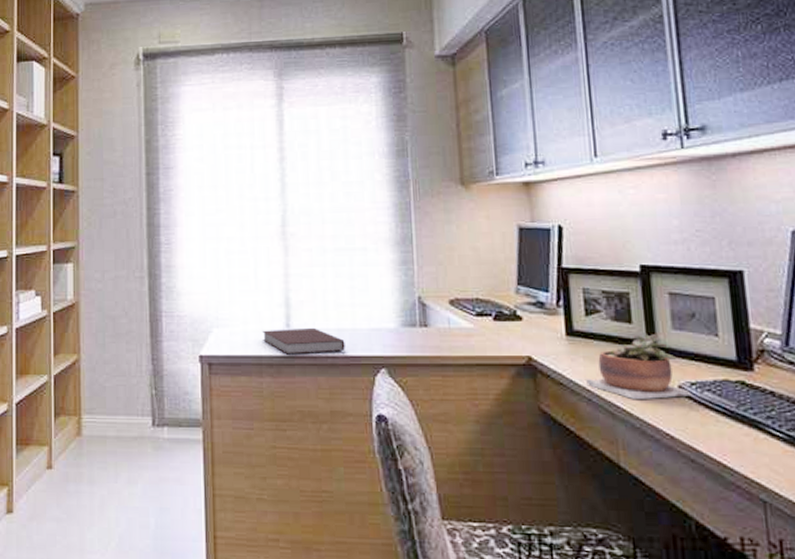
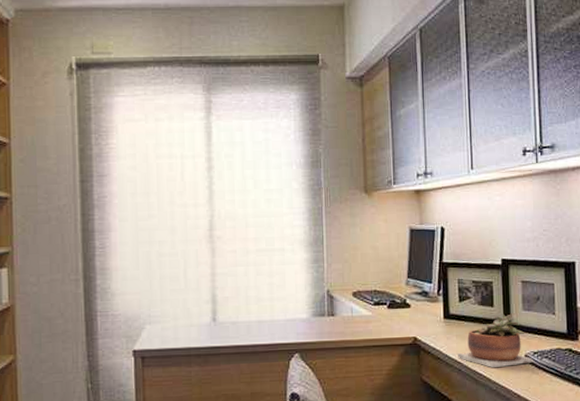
notebook: present [263,327,345,355] -> none [191,320,265,346]

